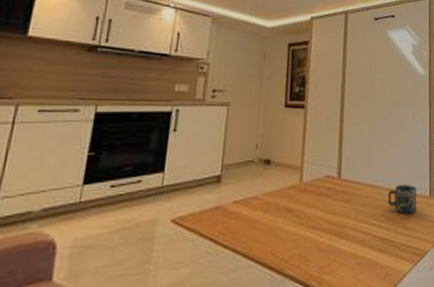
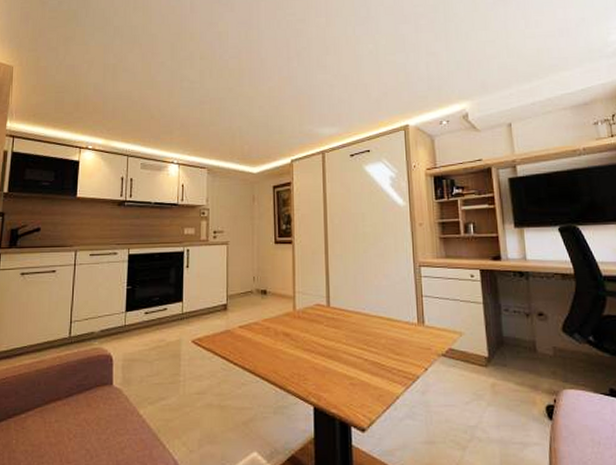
cup: present [388,185,417,215] -> none [376,312,406,341]

